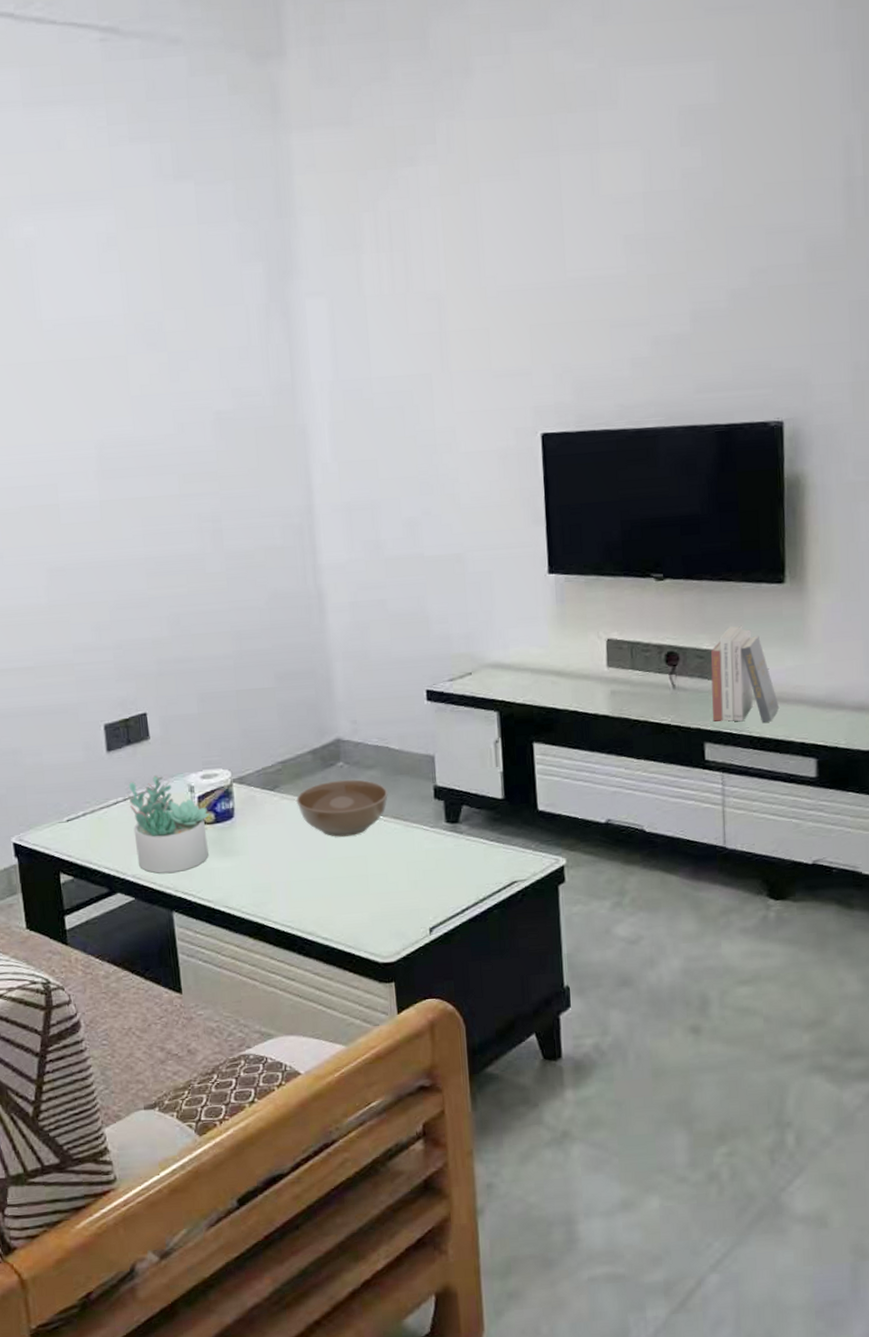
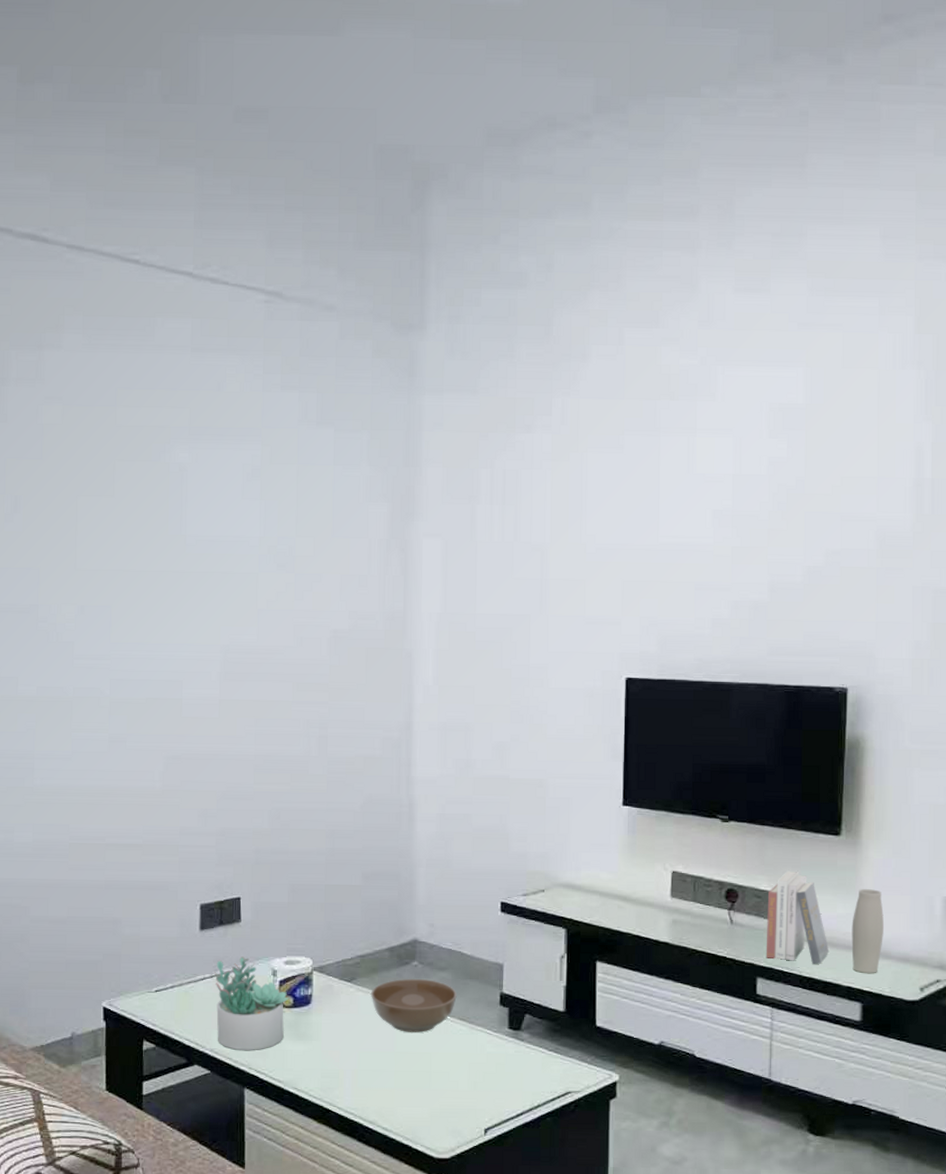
vase: none [801,637,836,728] -> present [851,889,884,974]

